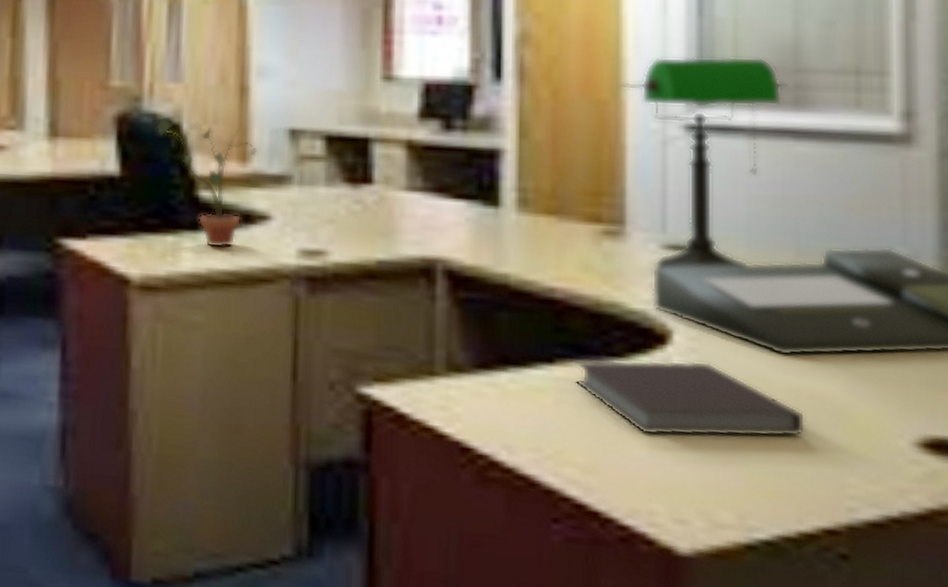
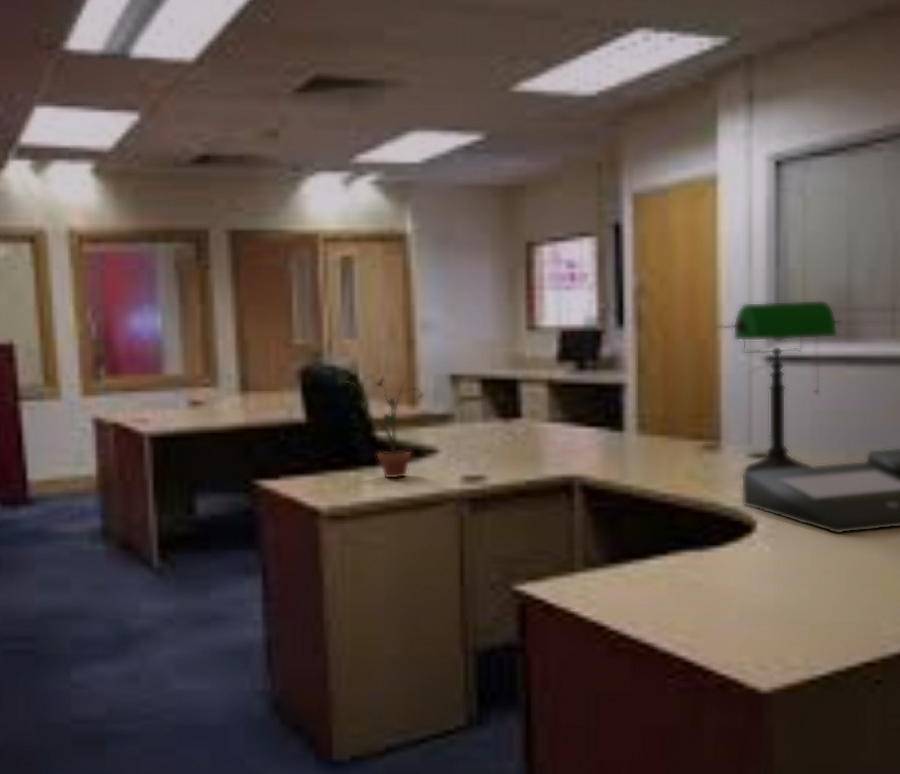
notebook: present [575,359,806,438] -> none [683,543,853,604]

